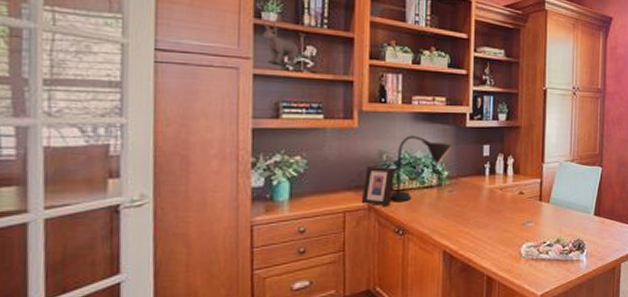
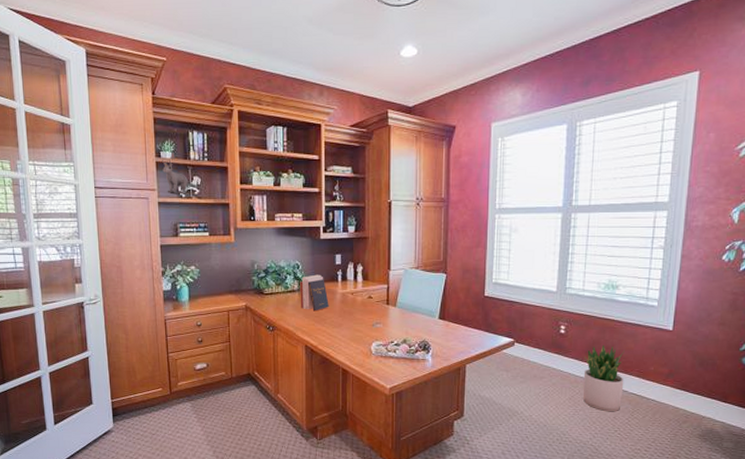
picture frame: present [361,166,396,206] -> none [240,274,265,306]
desk lamp: present [389,135,452,203] -> none [261,248,309,304]
books: none [439,167,474,210] -> present [300,274,329,311]

